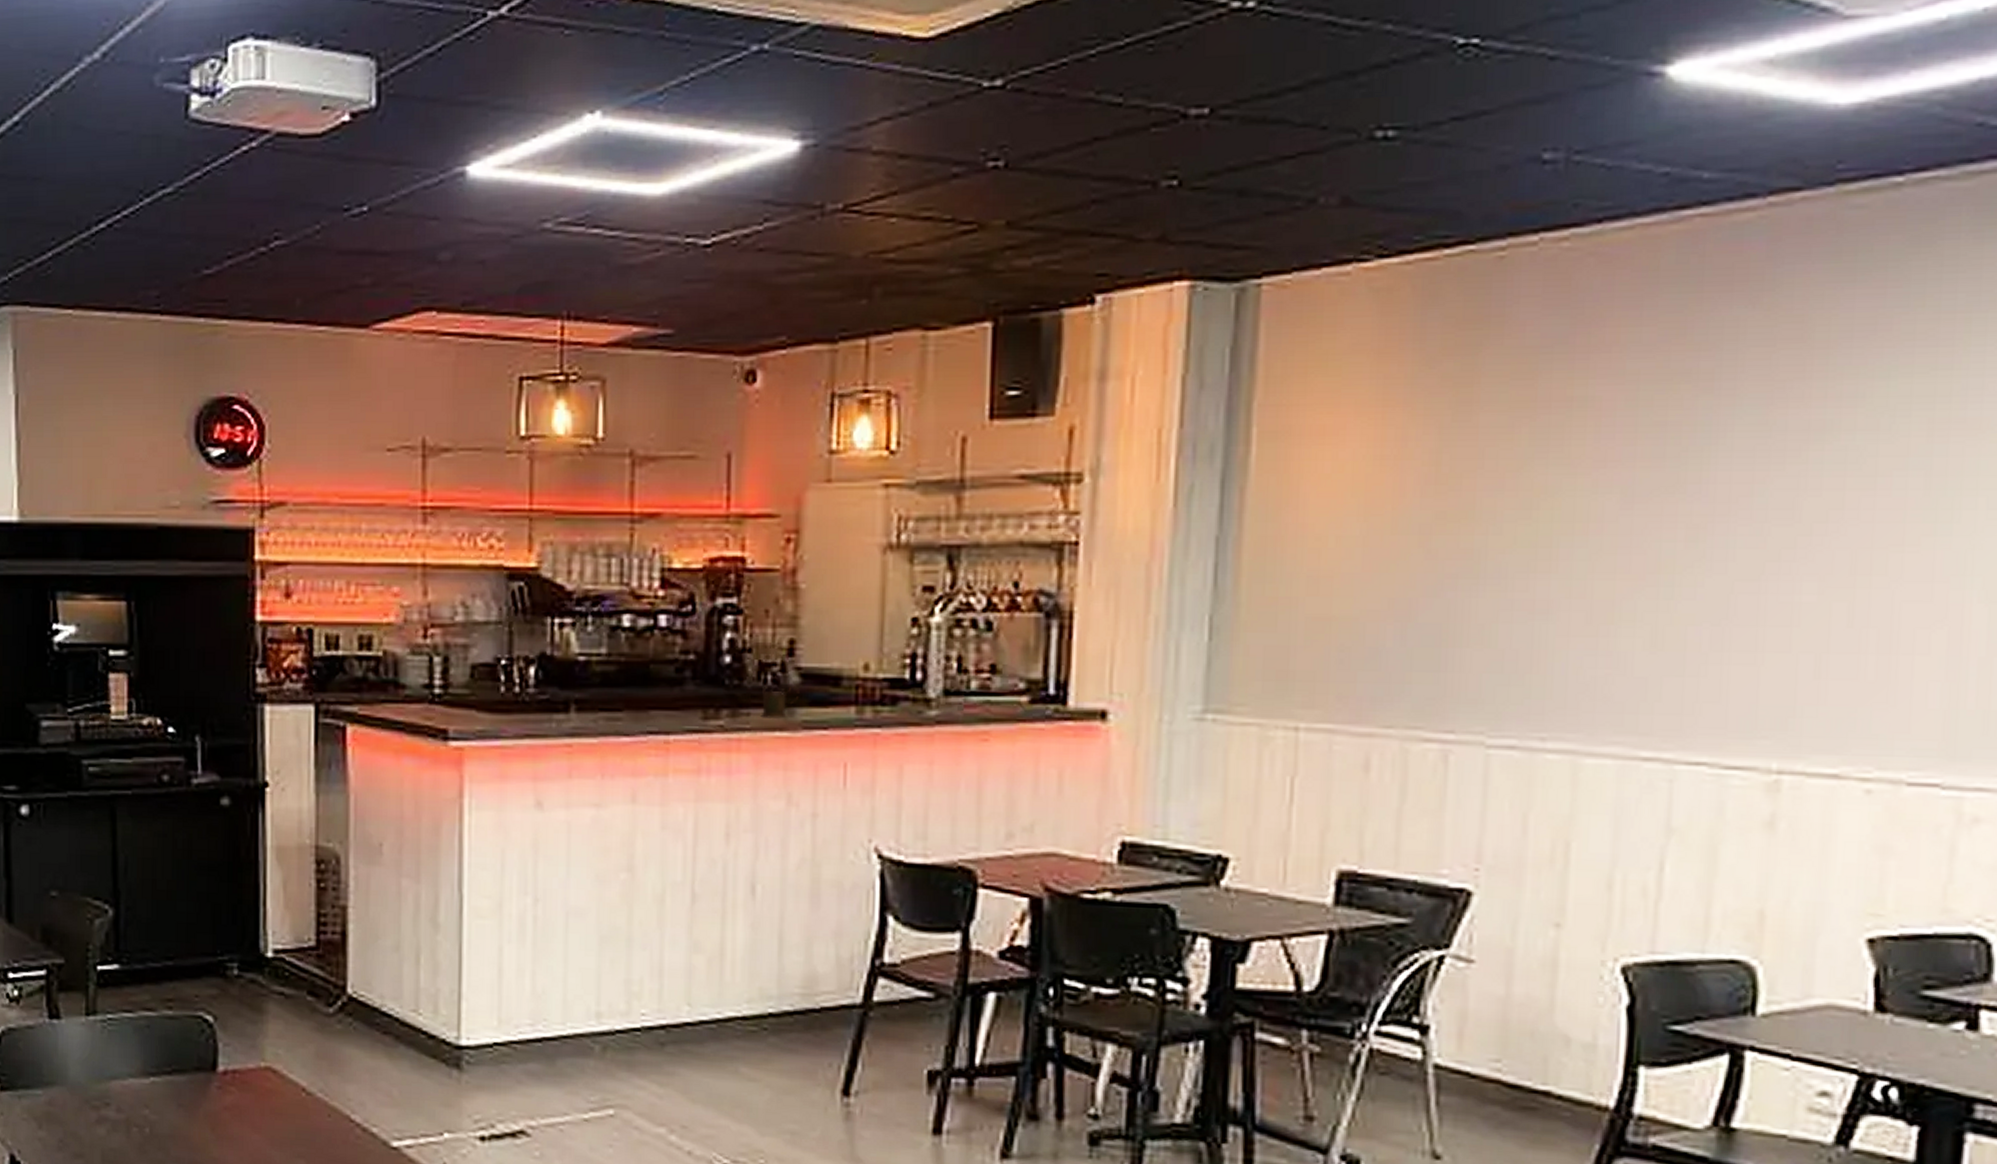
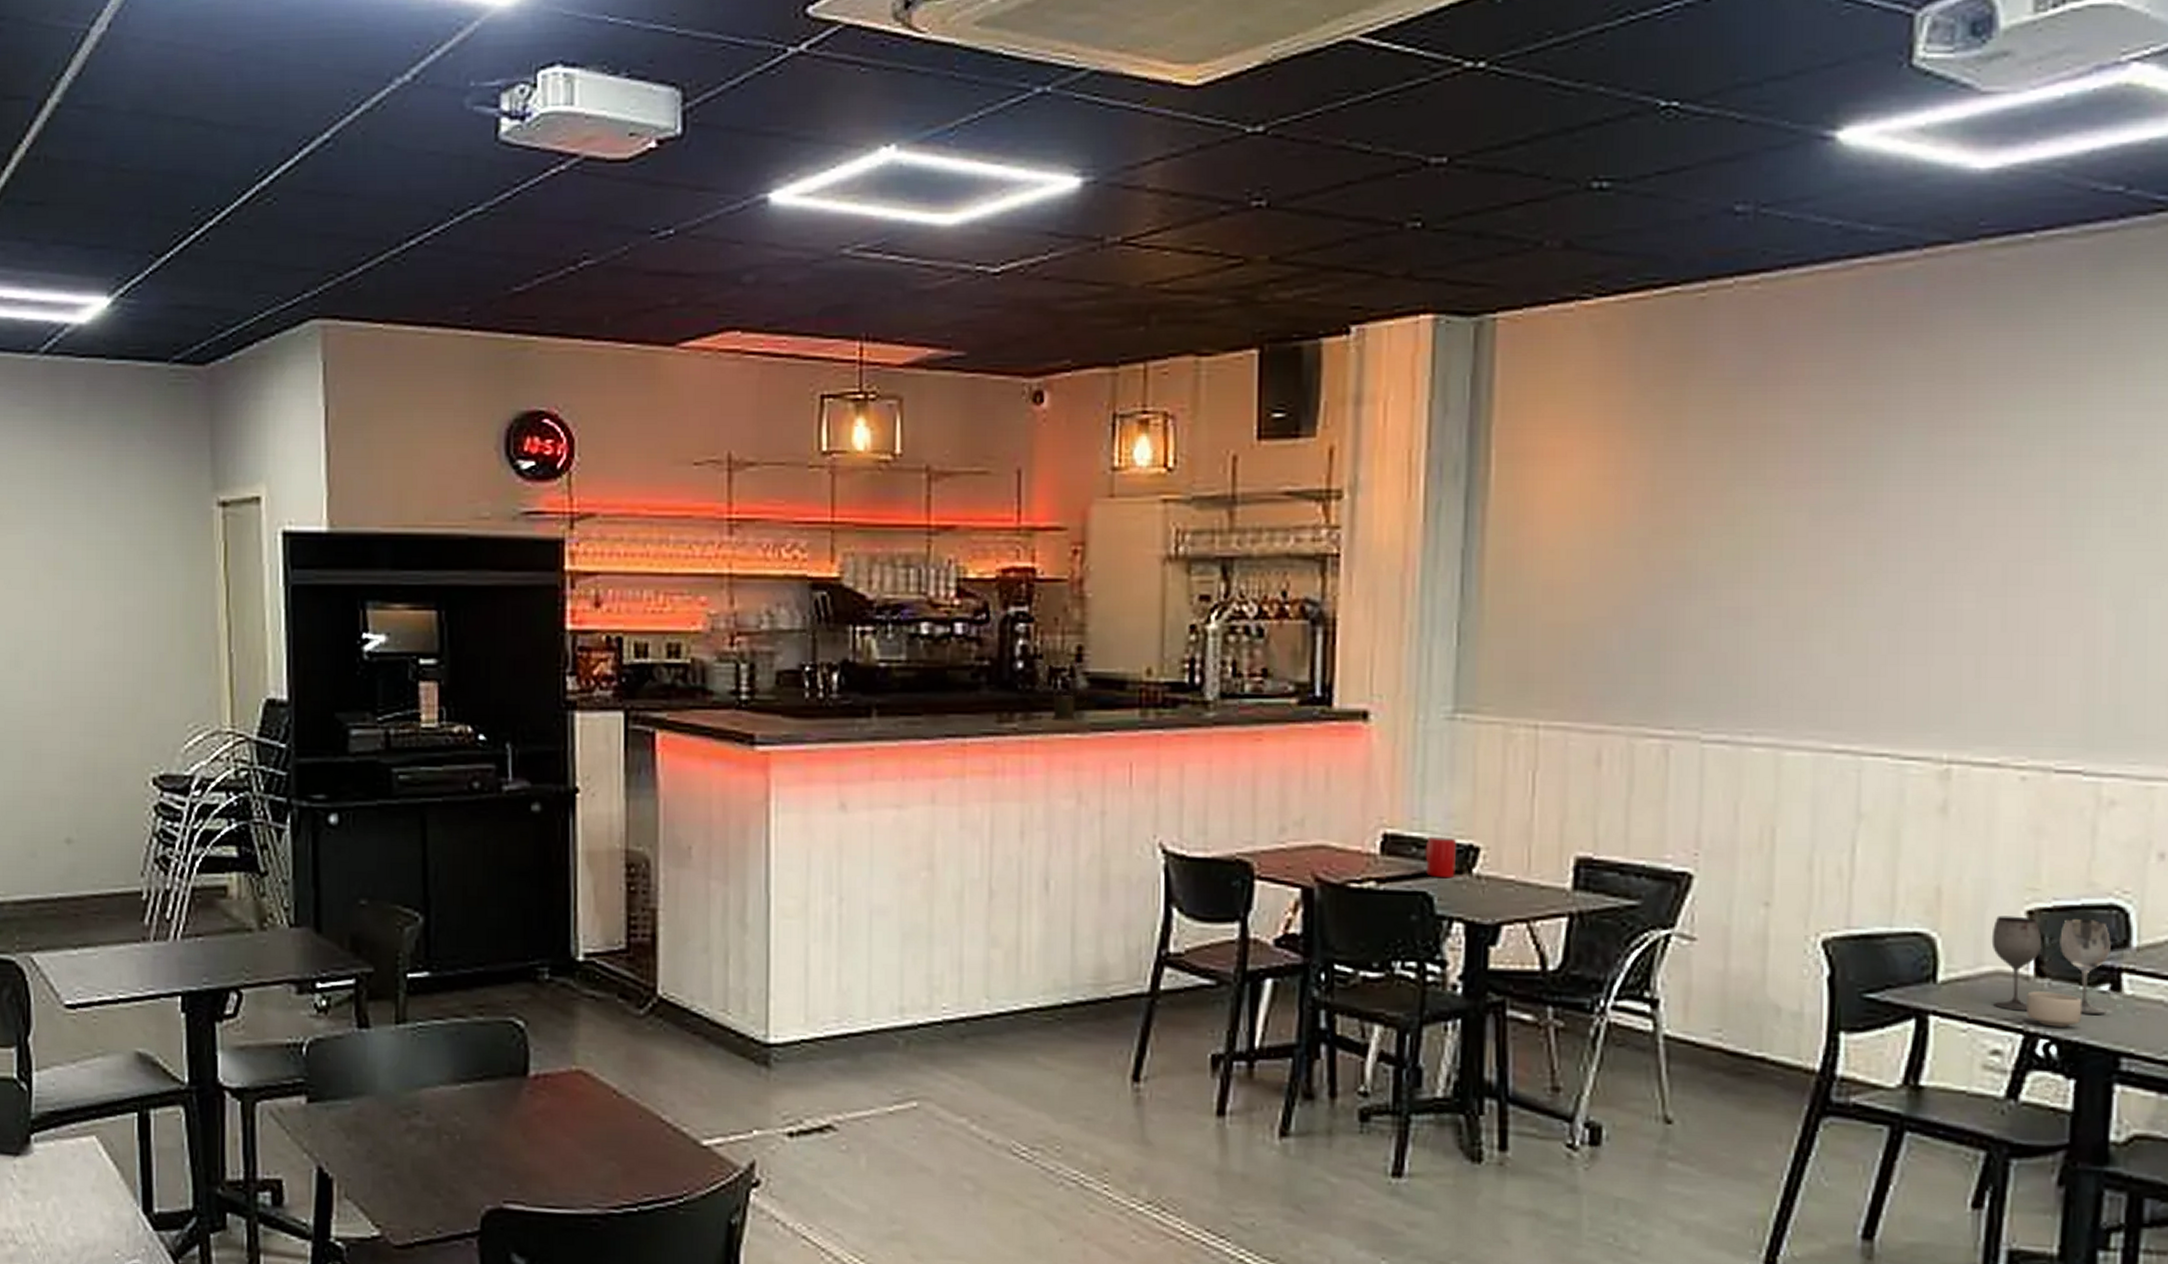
cup: none [1167,844,1204,891] -> present [1425,835,1457,879]
wineglass: none [1823,943,1968,1055] -> present [1991,915,2111,1014]
mug: none [1863,1027,1931,1069] -> present [2027,991,2083,1028]

